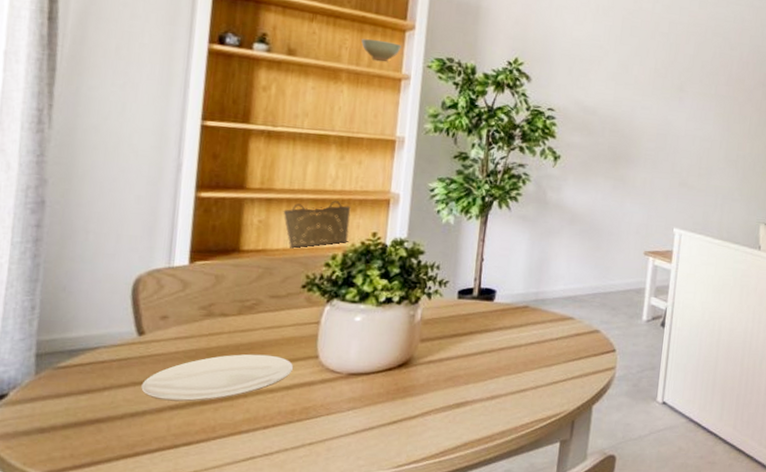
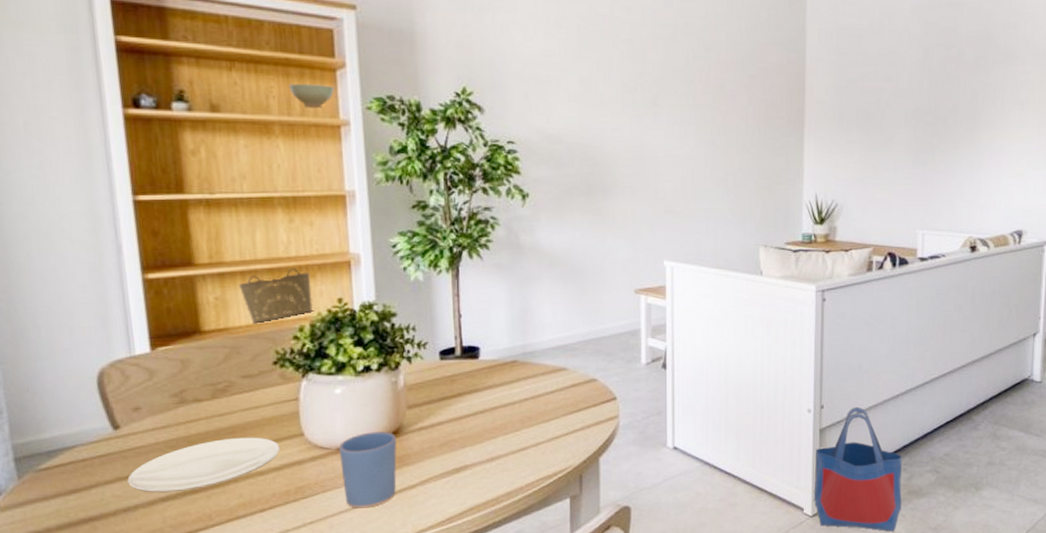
mug: none [347,361,406,434] -> present [339,432,397,509]

